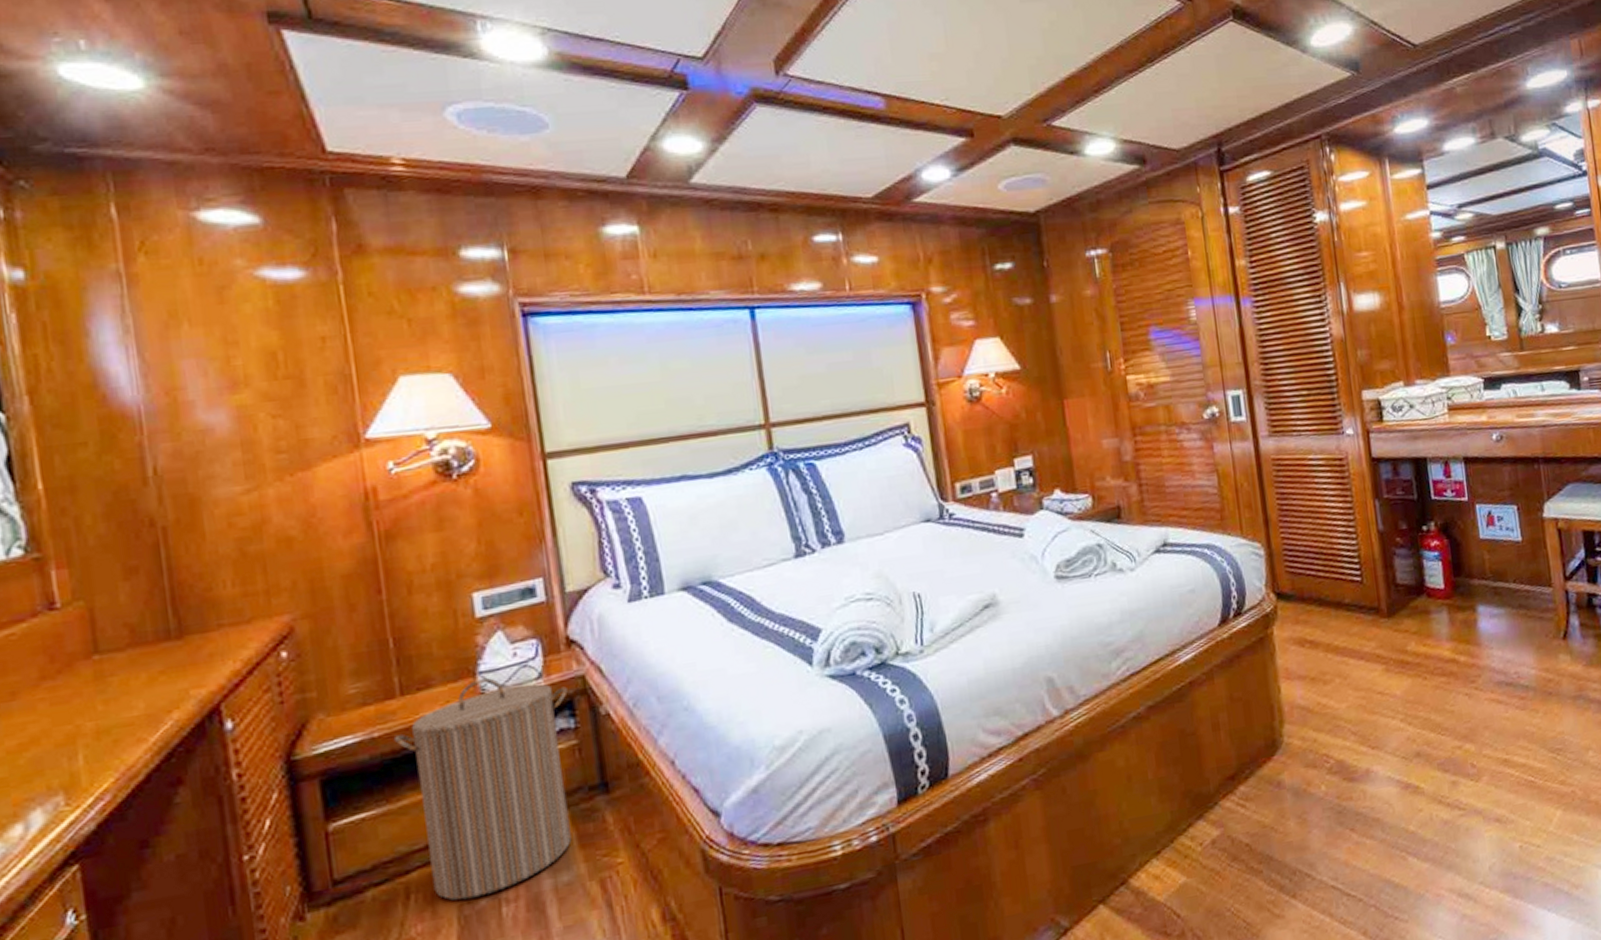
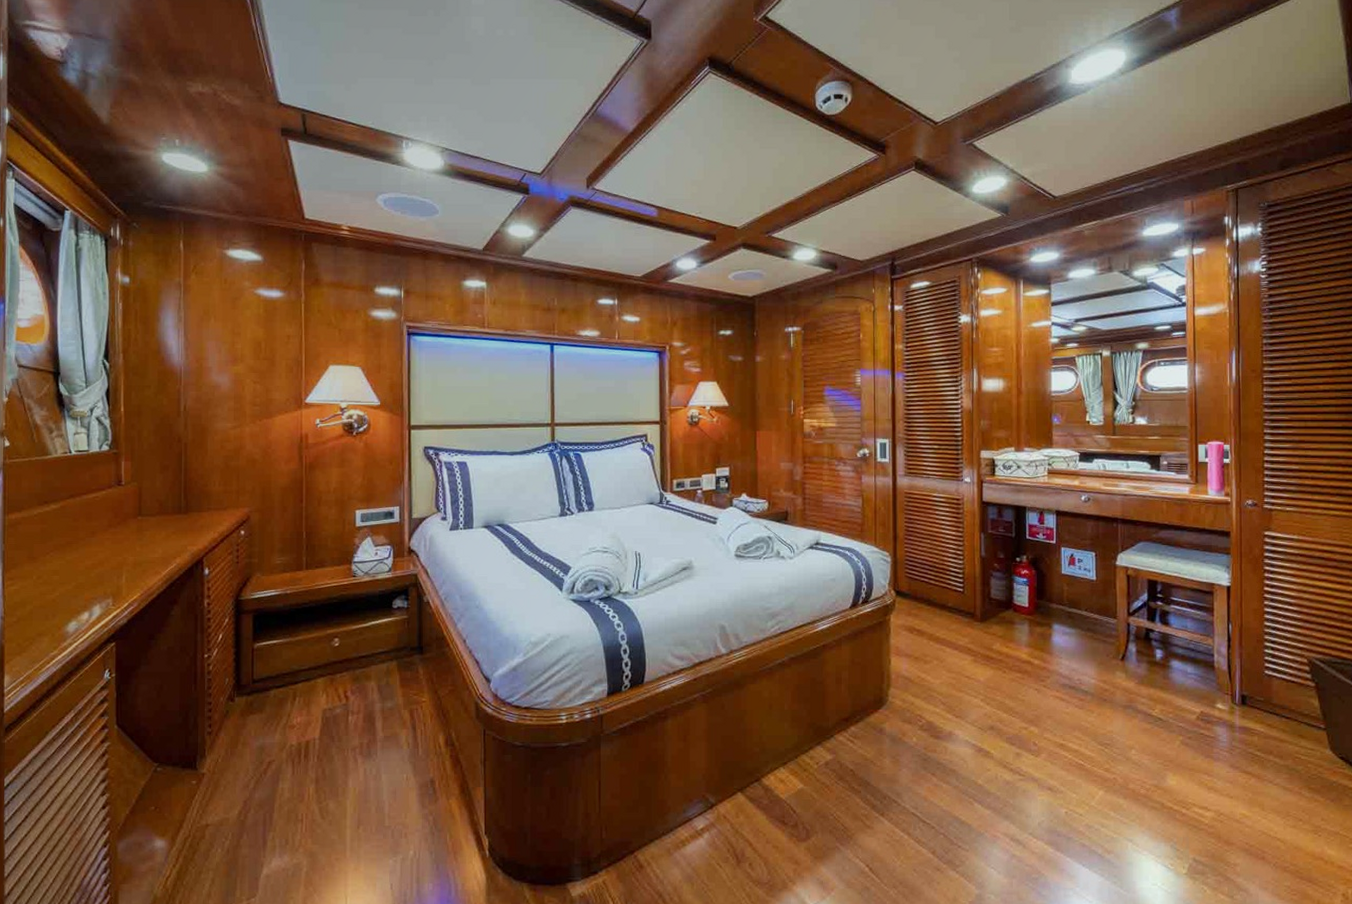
laundry hamper: present [393,678,572,900] -> none [298,567,405,707]

